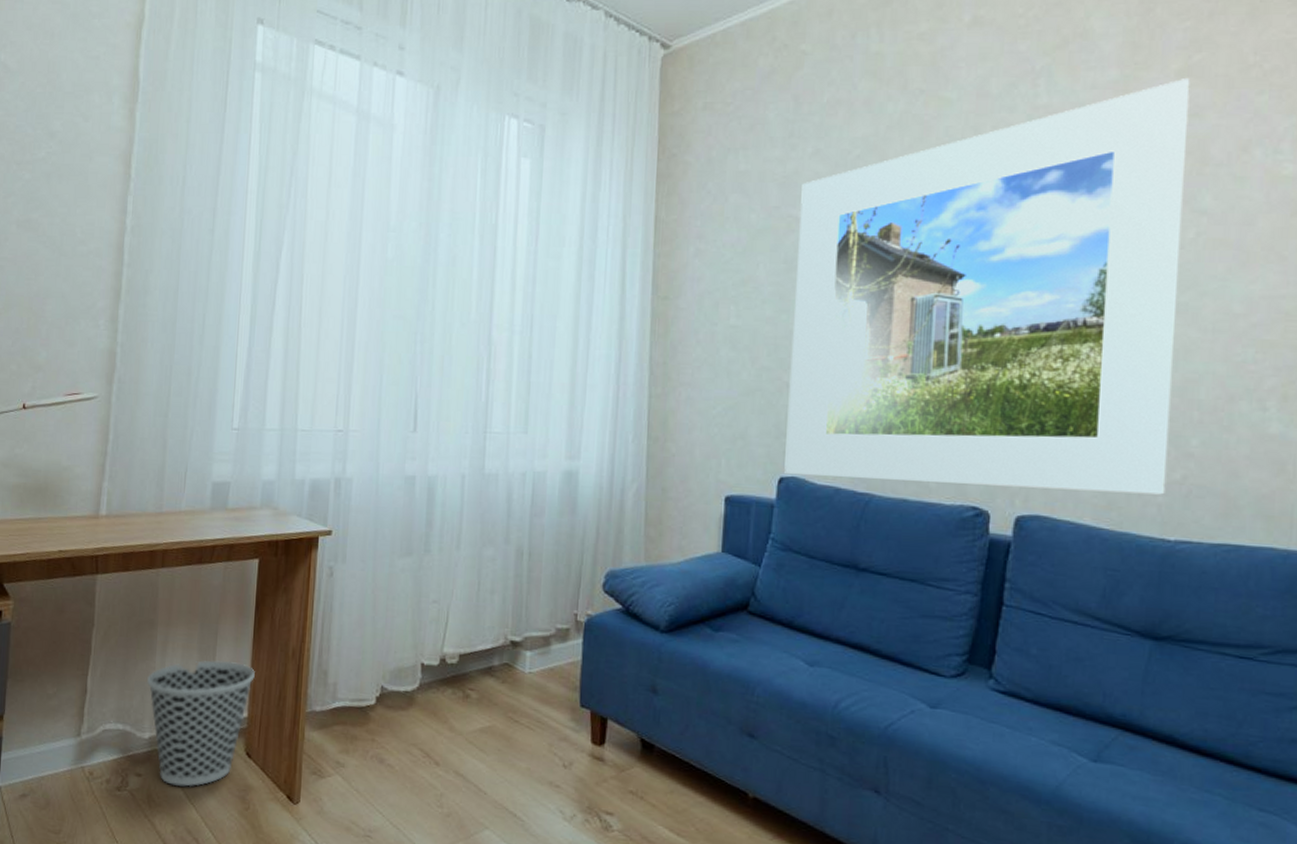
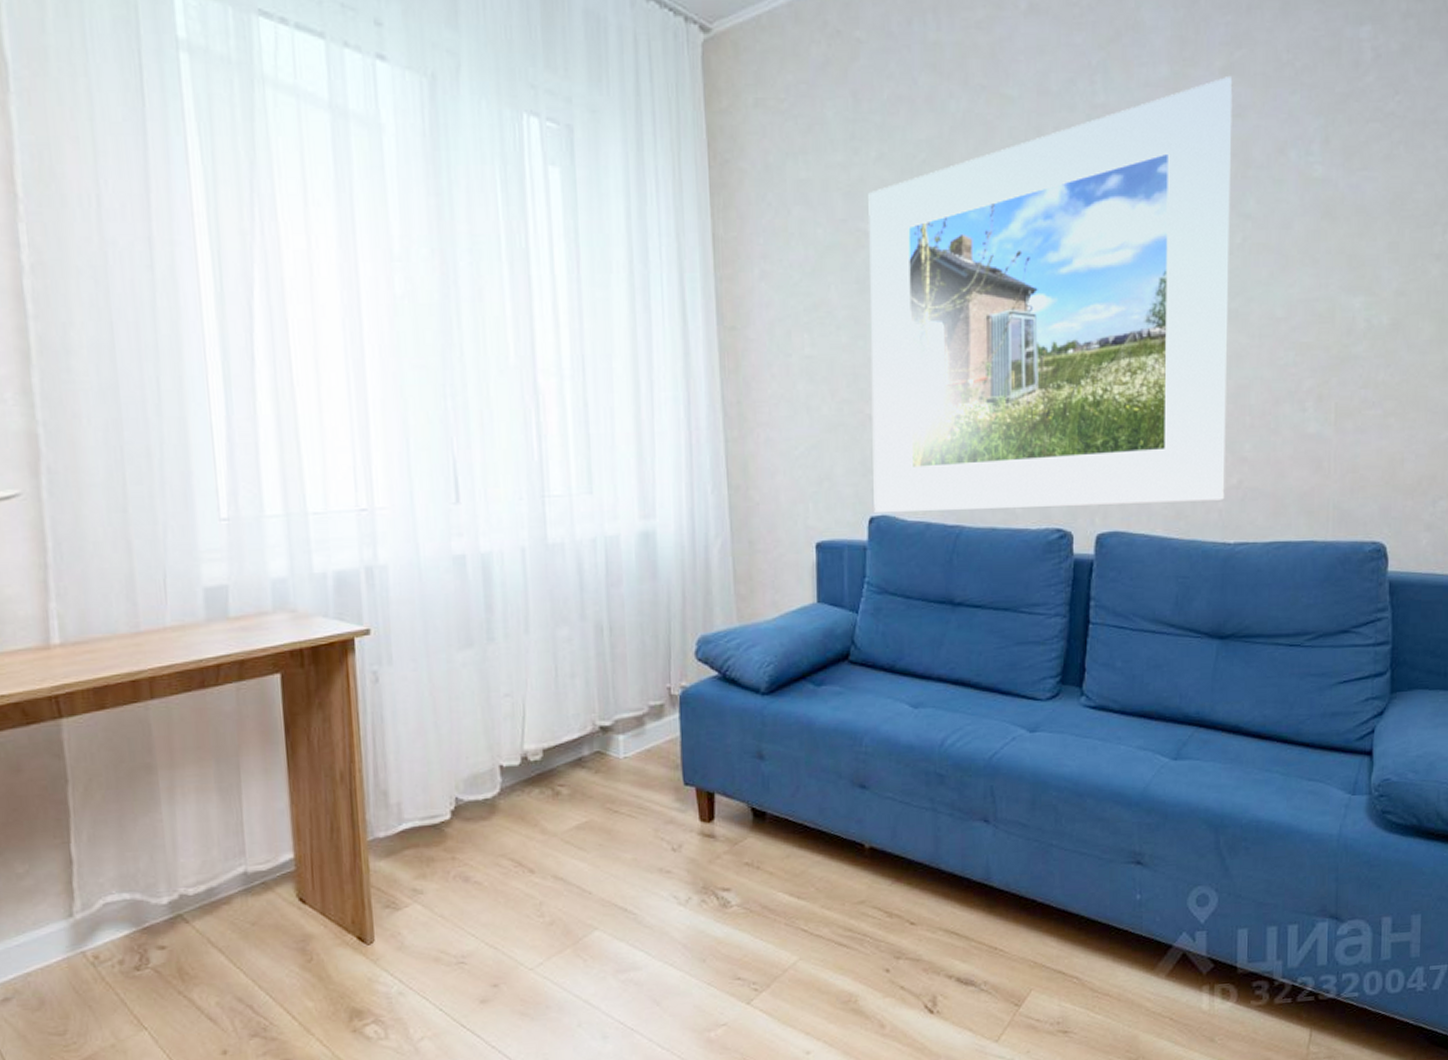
wastebasket: present [147,660,255,787] -> none [154,797,297,951]

